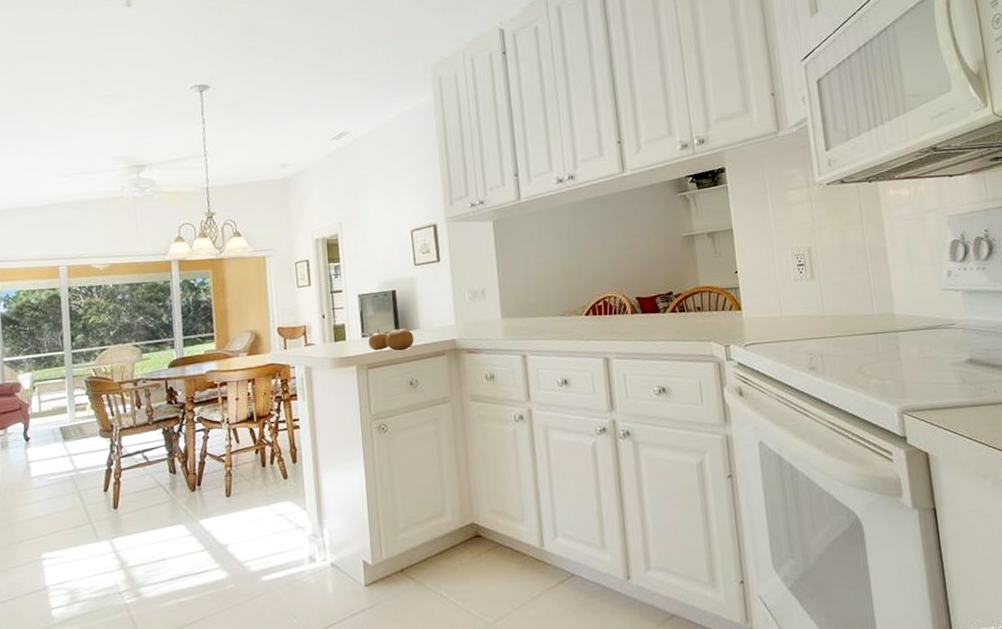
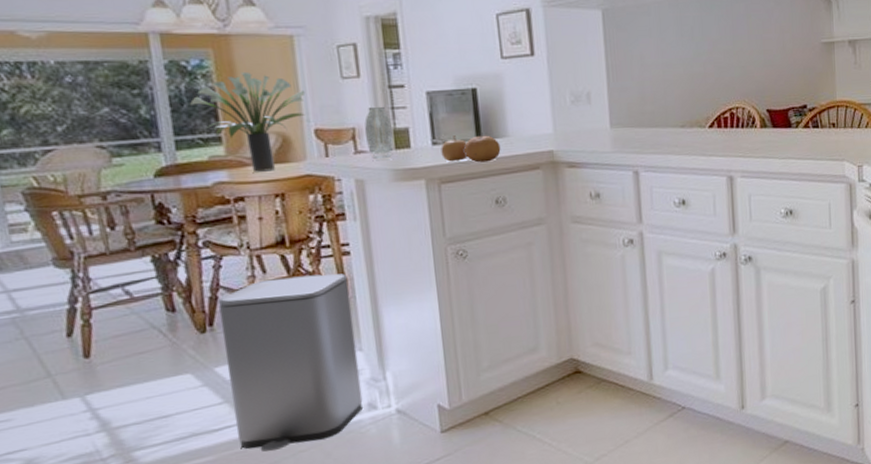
flower arrangement: none [195,285,272,362] -> present [190,71,306,172]
pedal bin: none [204,444,305,595] -> present [217,273,363,452]
vase: none [312,308,334,352] -> present [364,107,394,161]

